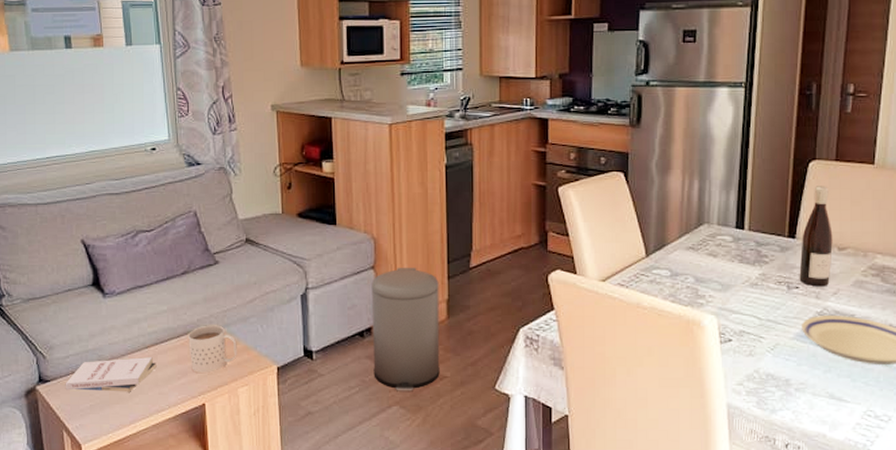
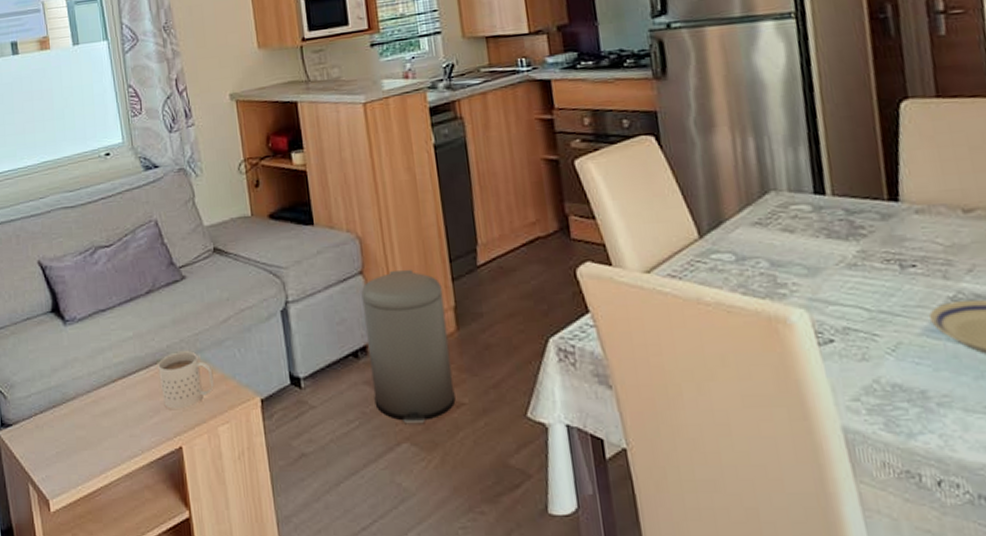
books: present [65,357,157,392] -> none [28,393,126,436]
bottle: present [799,186,833,287] -> none [907,130,960,264]

